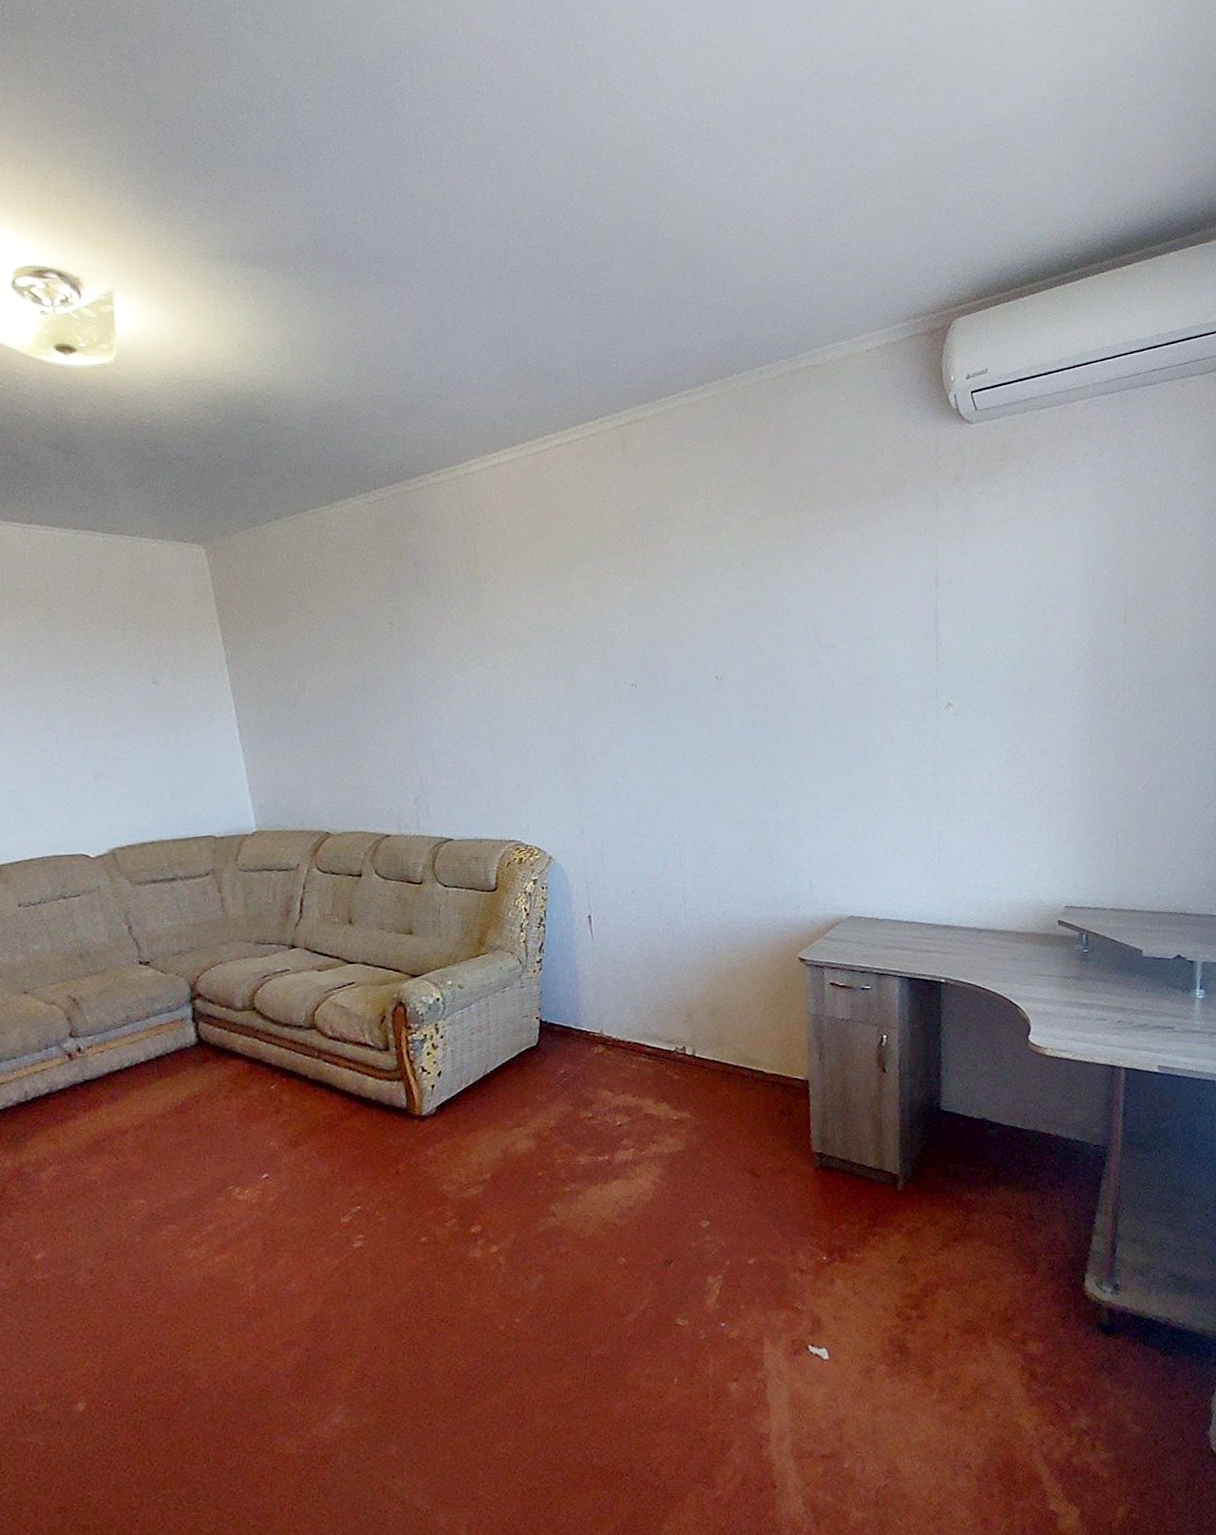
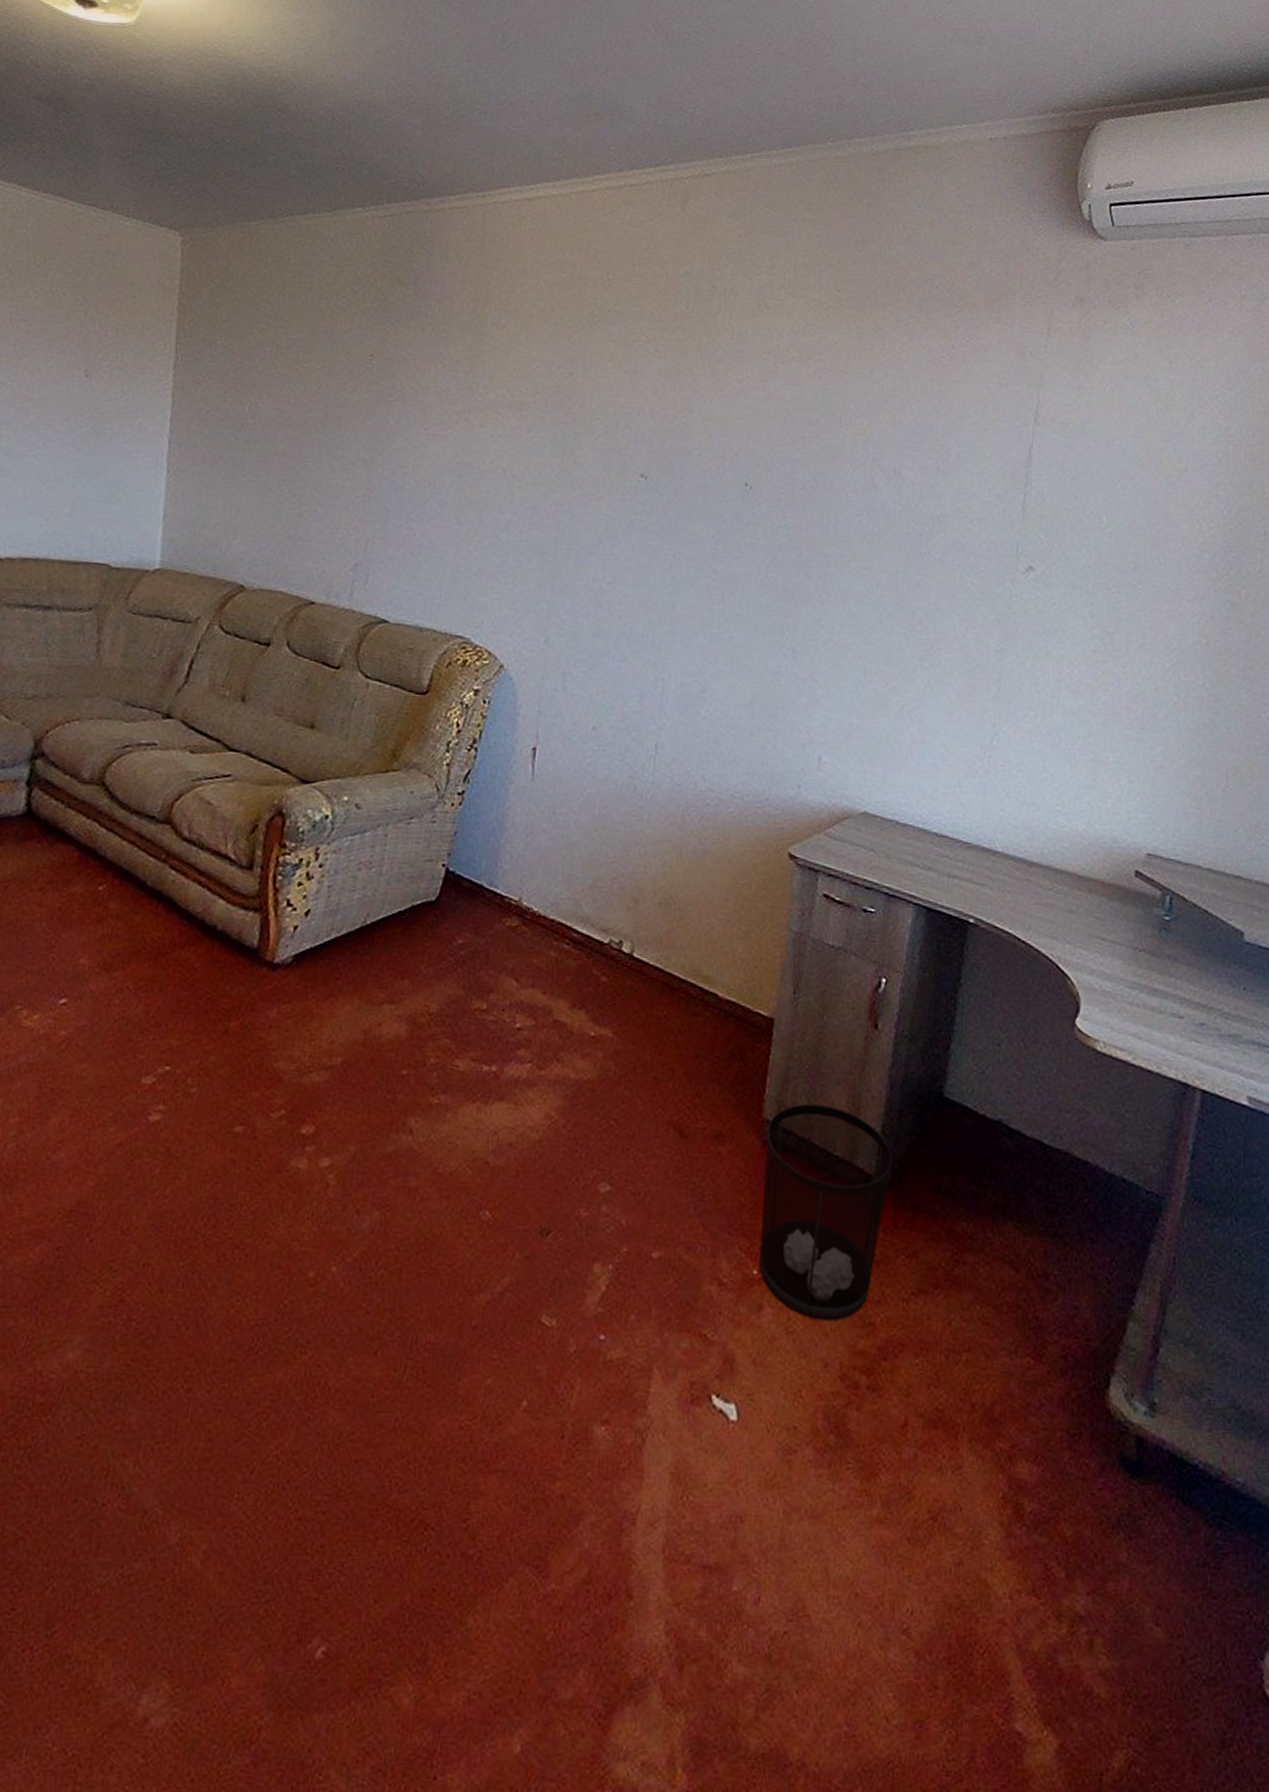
waste bin: none [816,1133,911,1281] -> present [758,1103,893,1322]

